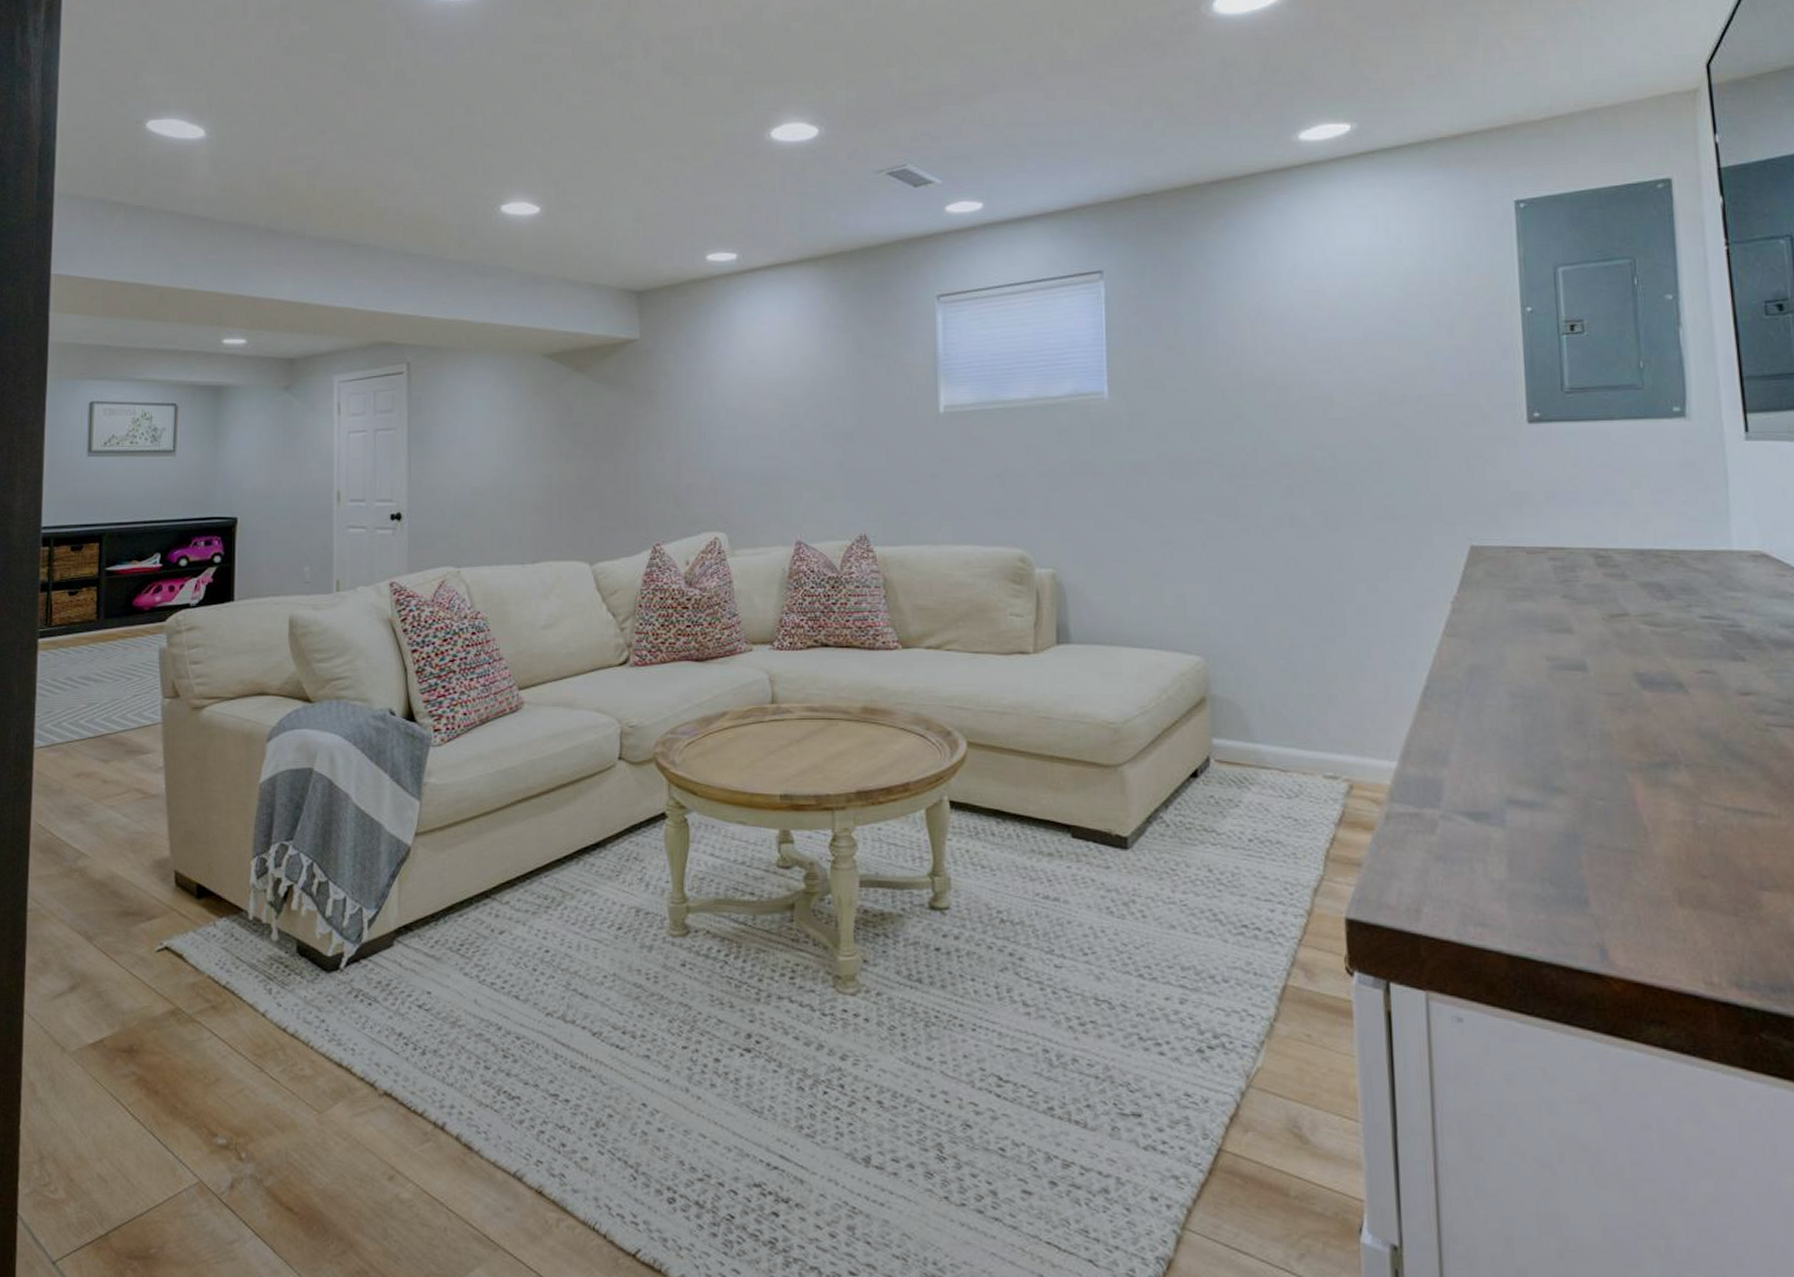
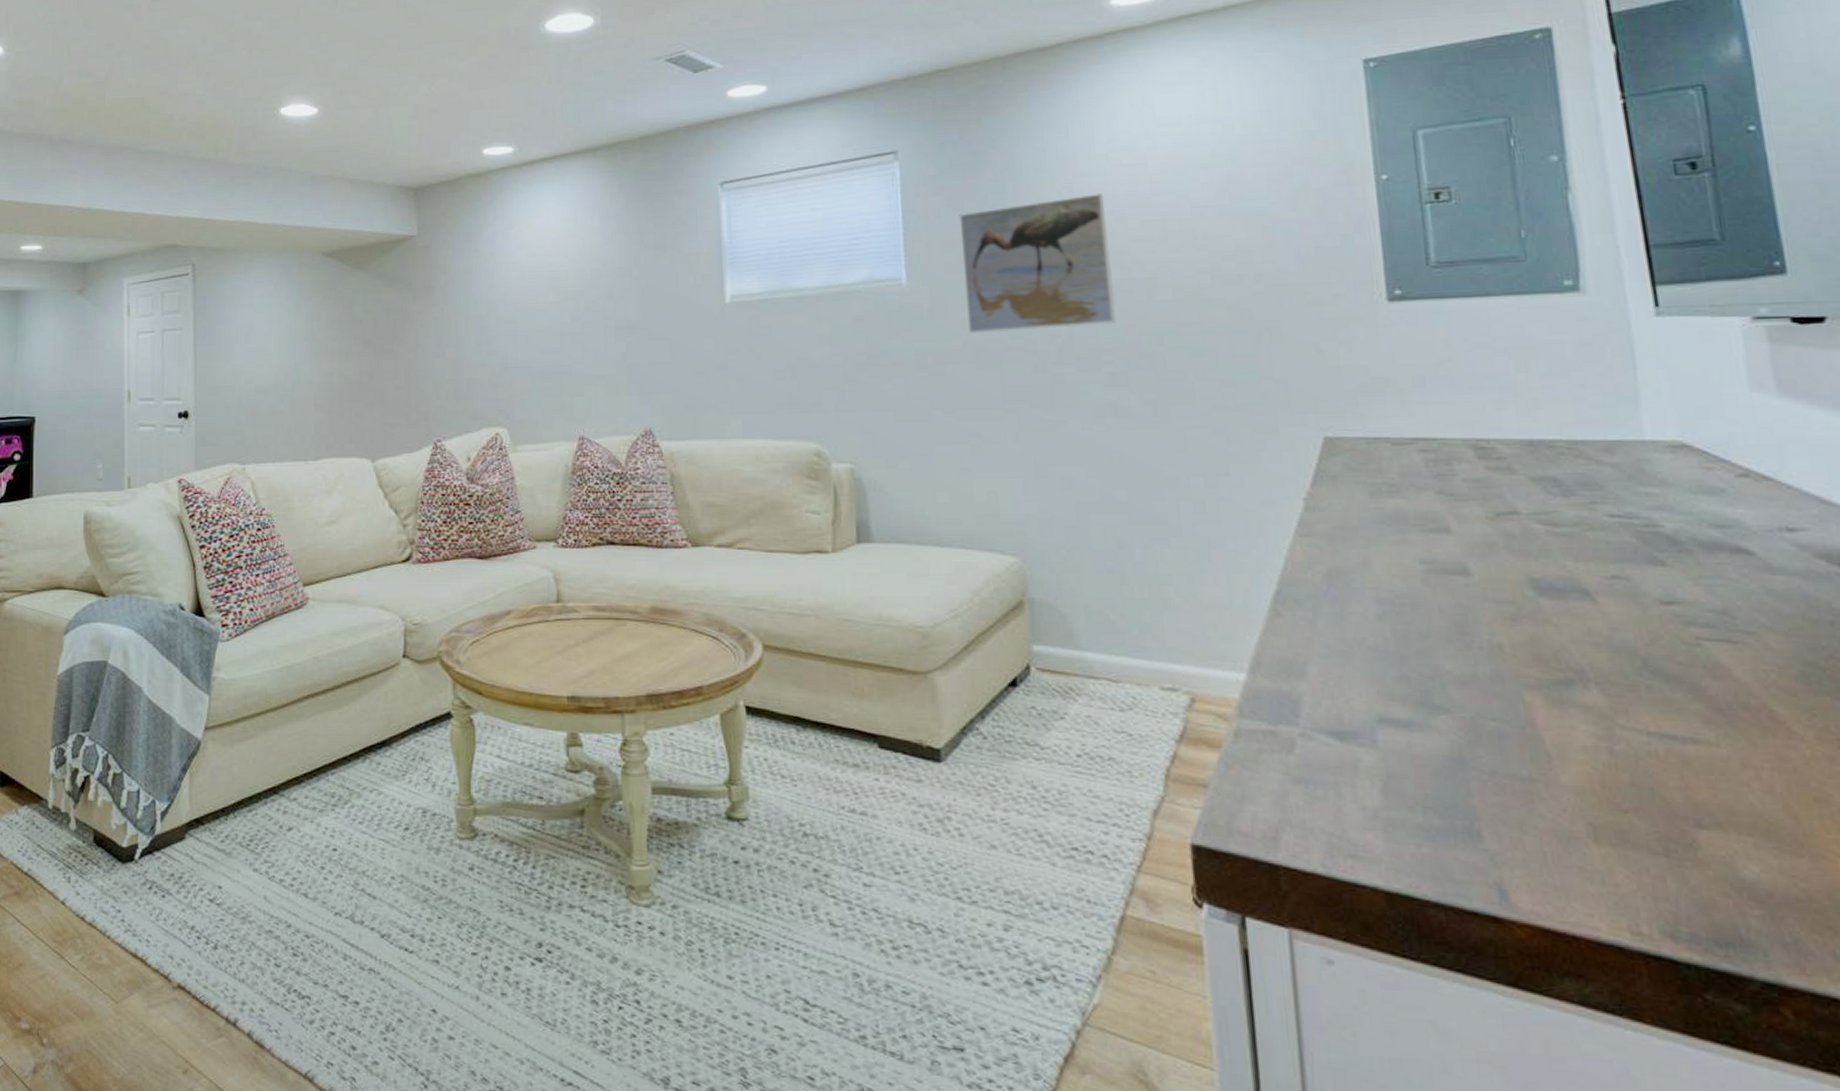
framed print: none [1157,317,1296,447] -> present [959,193,1117,334]

